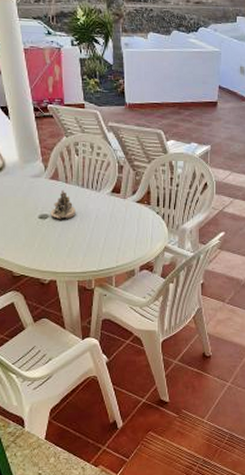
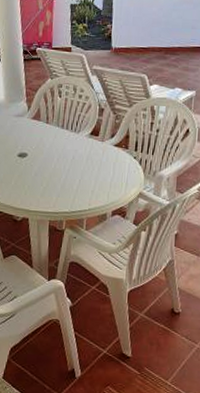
succulent planter: present [50,189,76,219] -> none [29,129,54,159]

